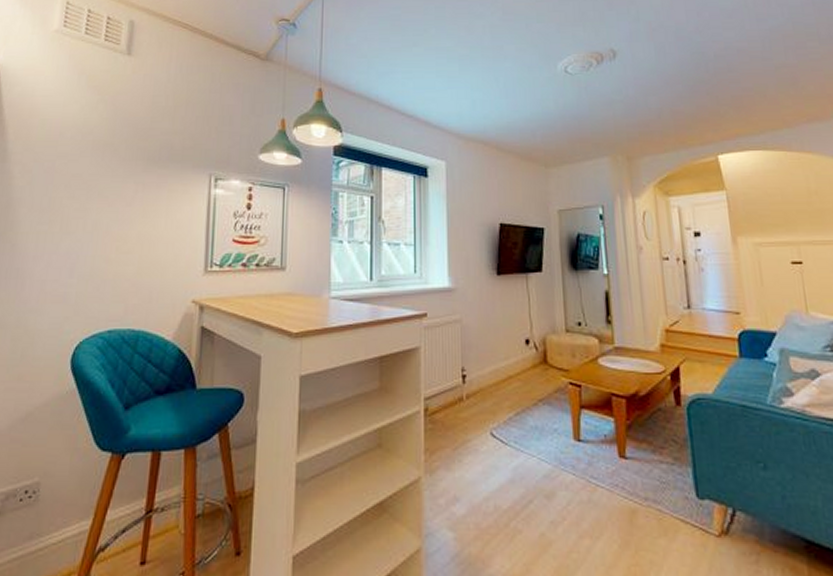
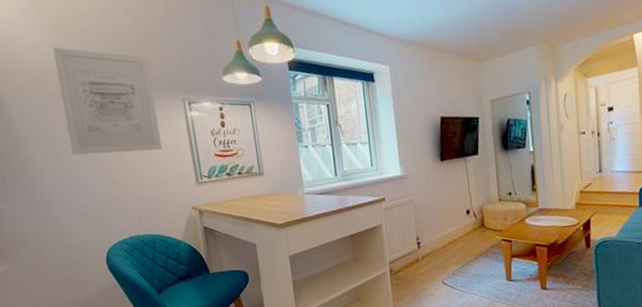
wall art: none [69,107,181,229] -> present [52,47,162,155]

